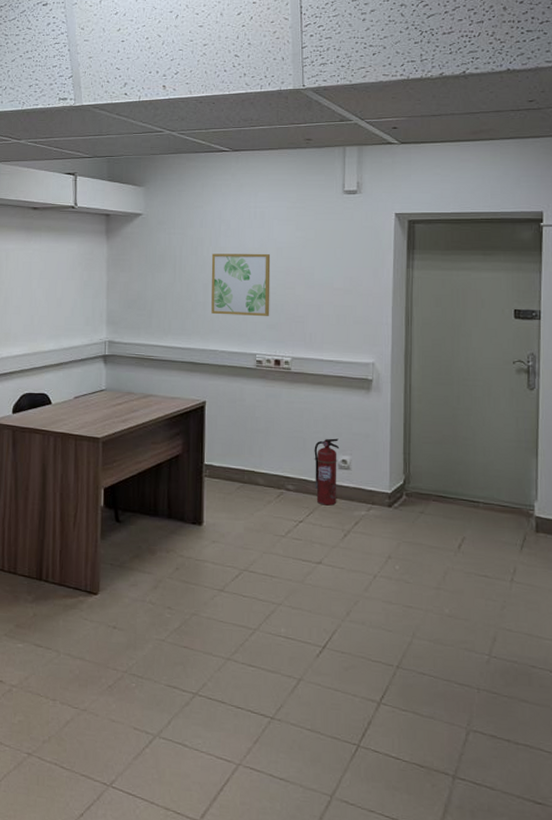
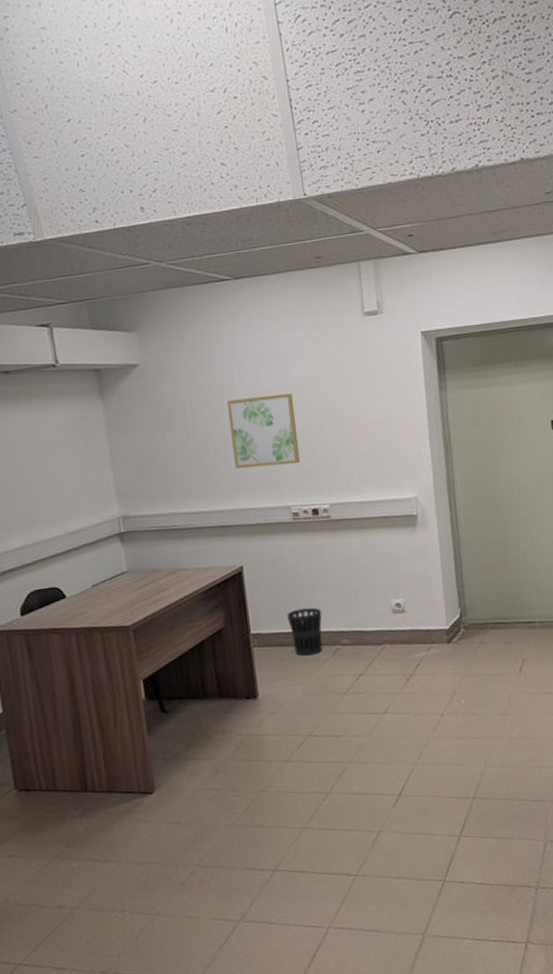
wastebasket: none [239,449,272,494] -> present [287,607,322,656]
fire extinguisher: present [314,438,340,506] -> none [365,582,395,654]

